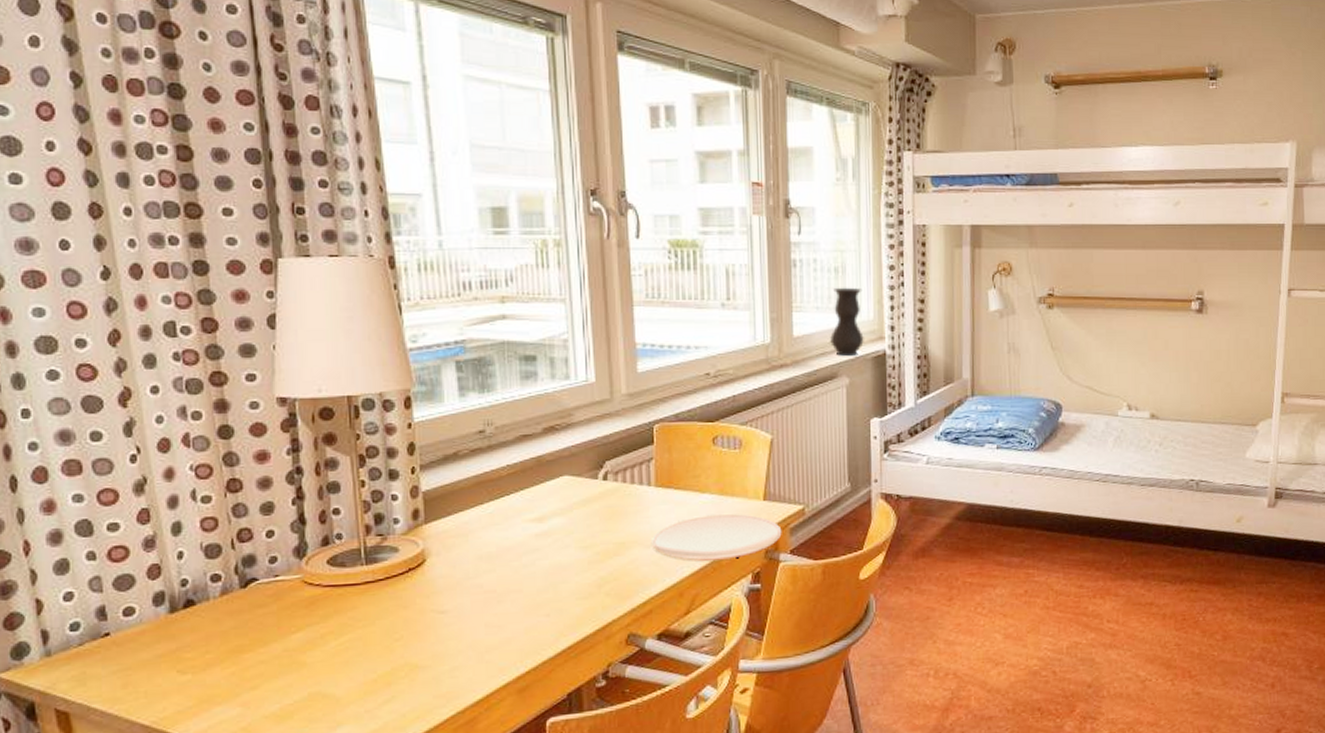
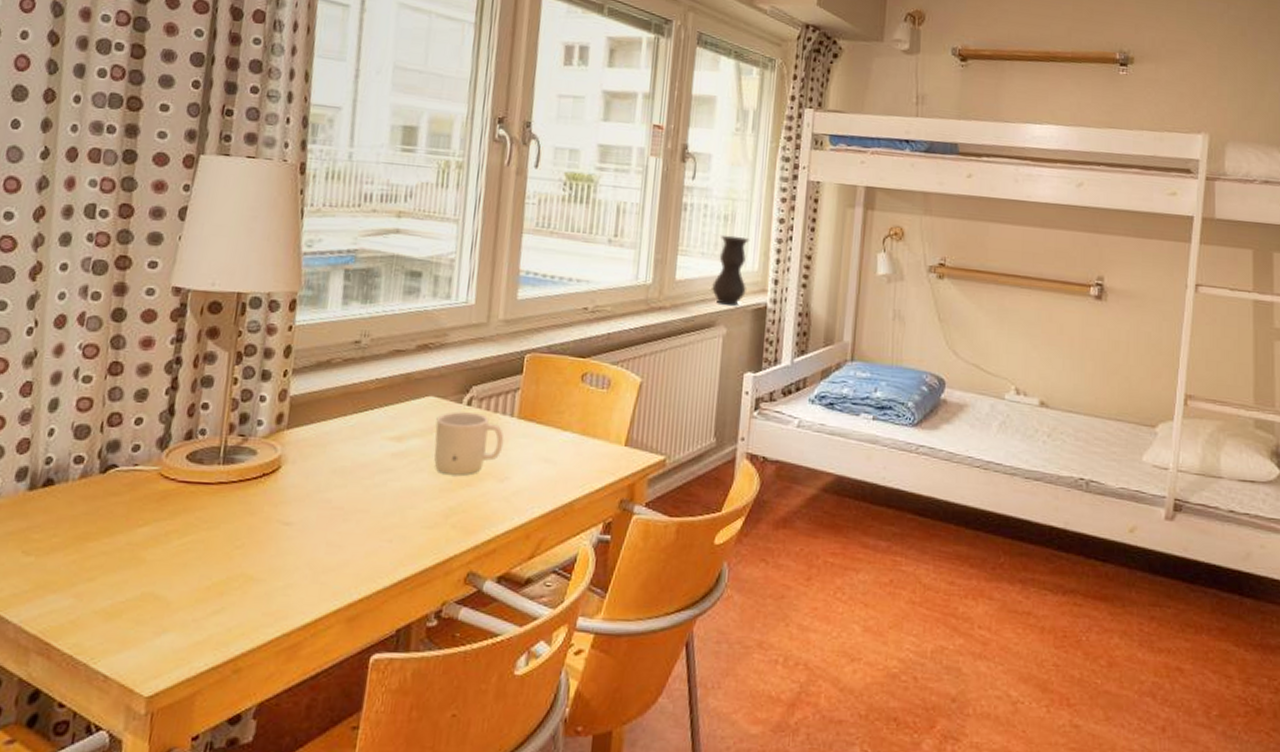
mug: none [574,486,645,547] -> present [434,411,504,475]
plate: present [652,514,782,562] -> none [506,454,640,505]

